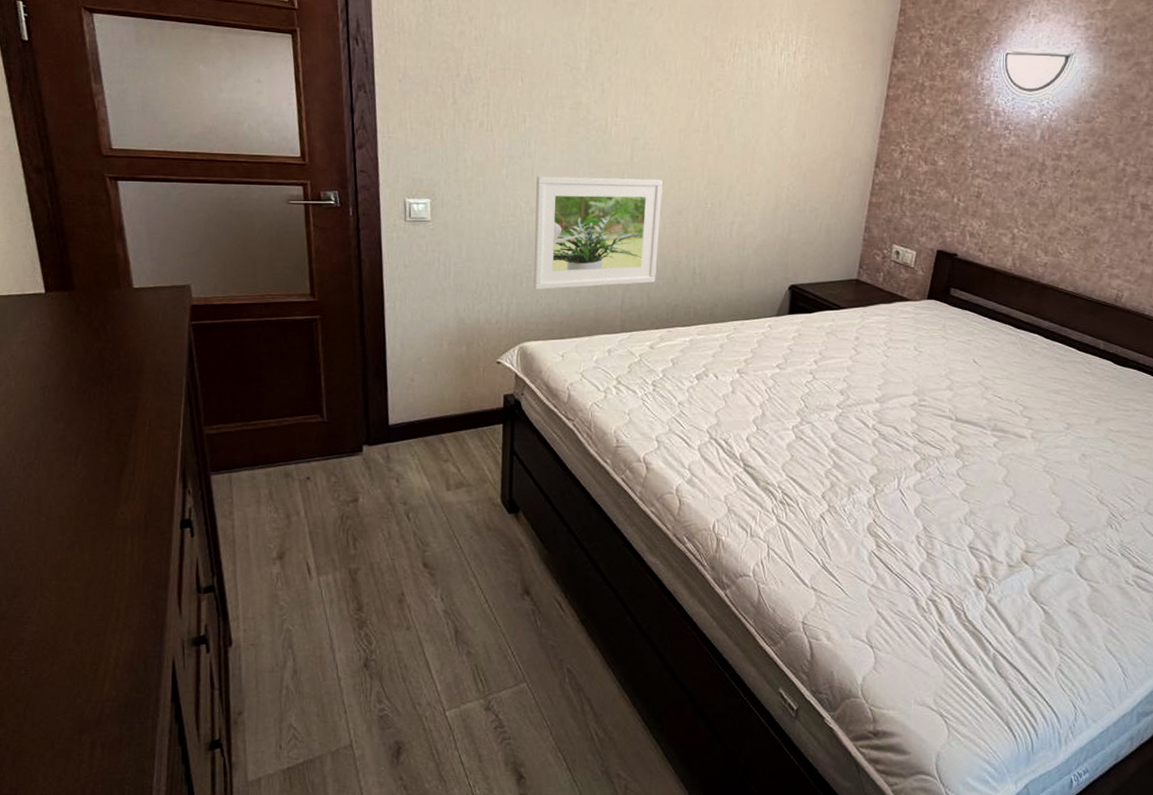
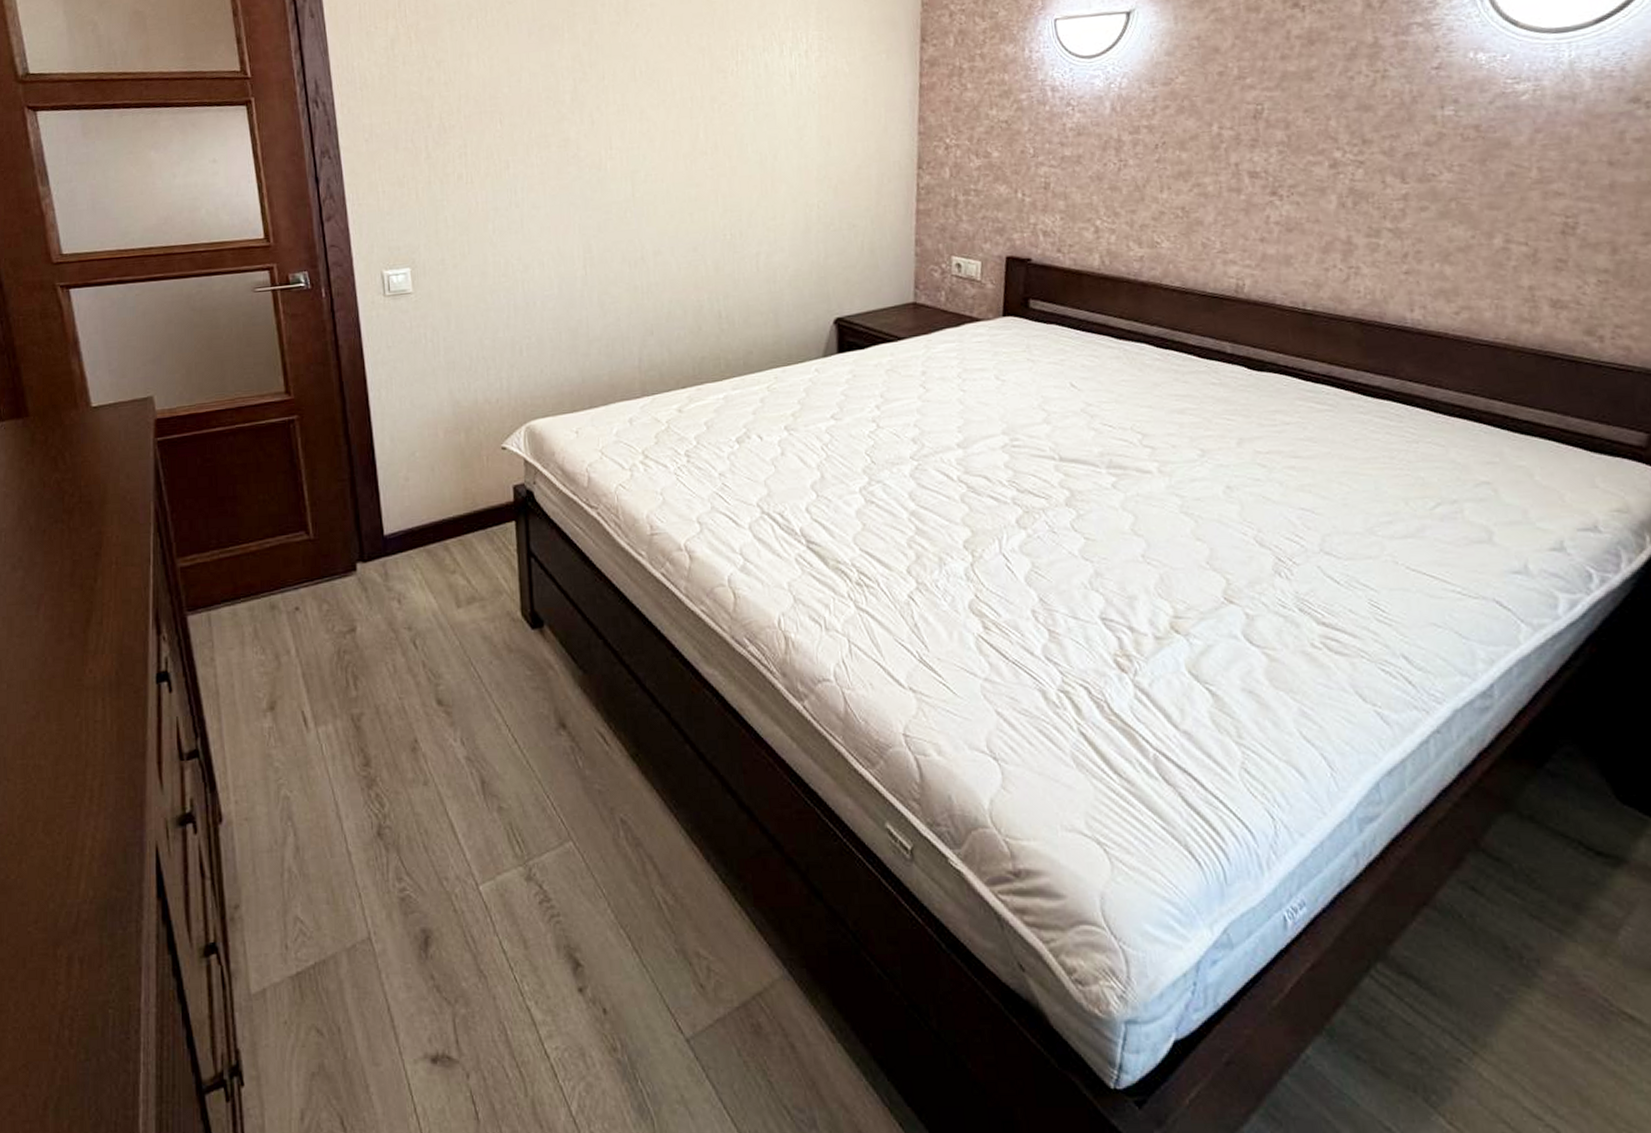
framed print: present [533,176,663,290] -> none [527,213,676,358]

